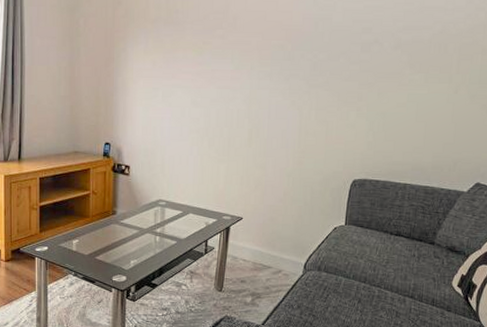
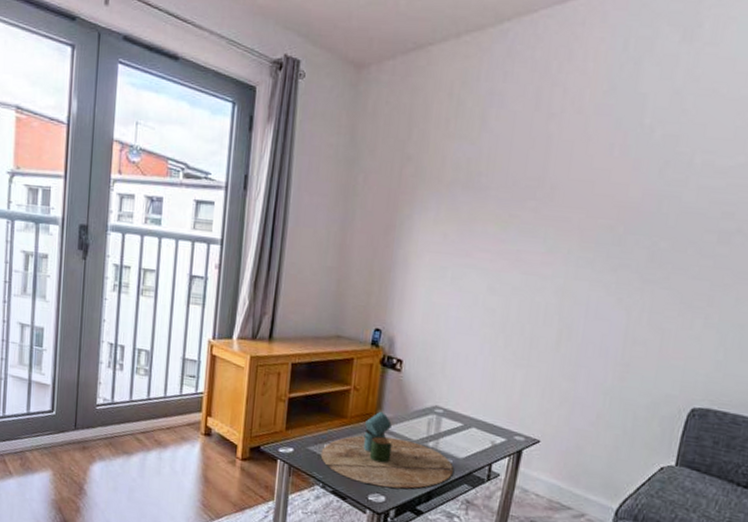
decorative tray: none [71,209,178,269] -> present [320,411,453,489]

